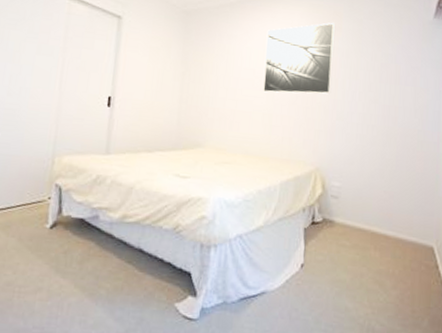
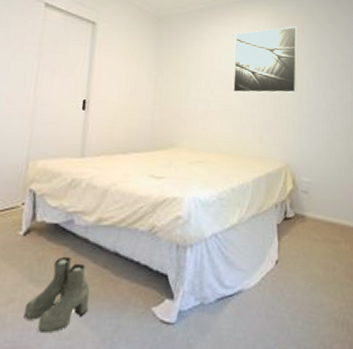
boots: none [51,250,115,321] -> present [23,256,90,332]

